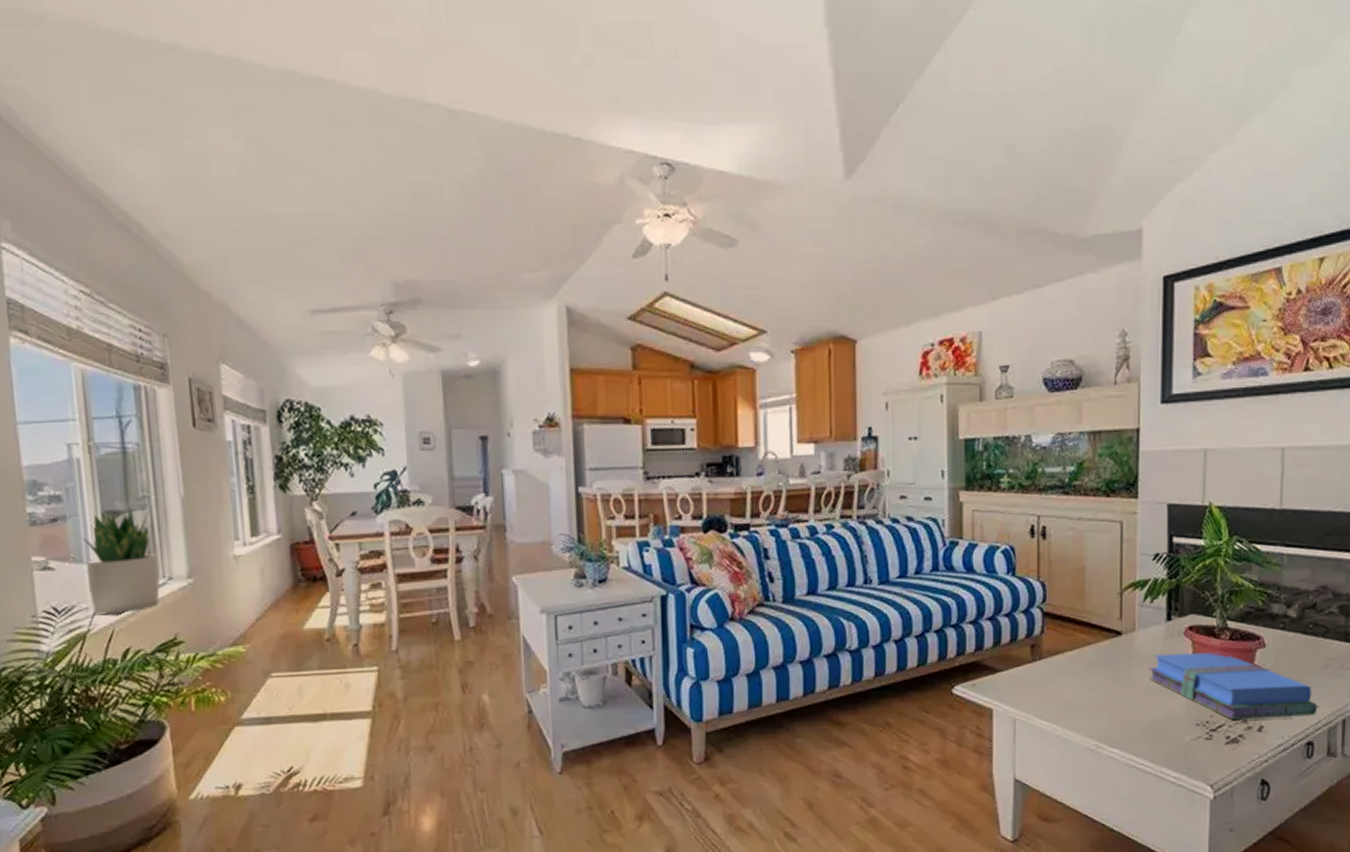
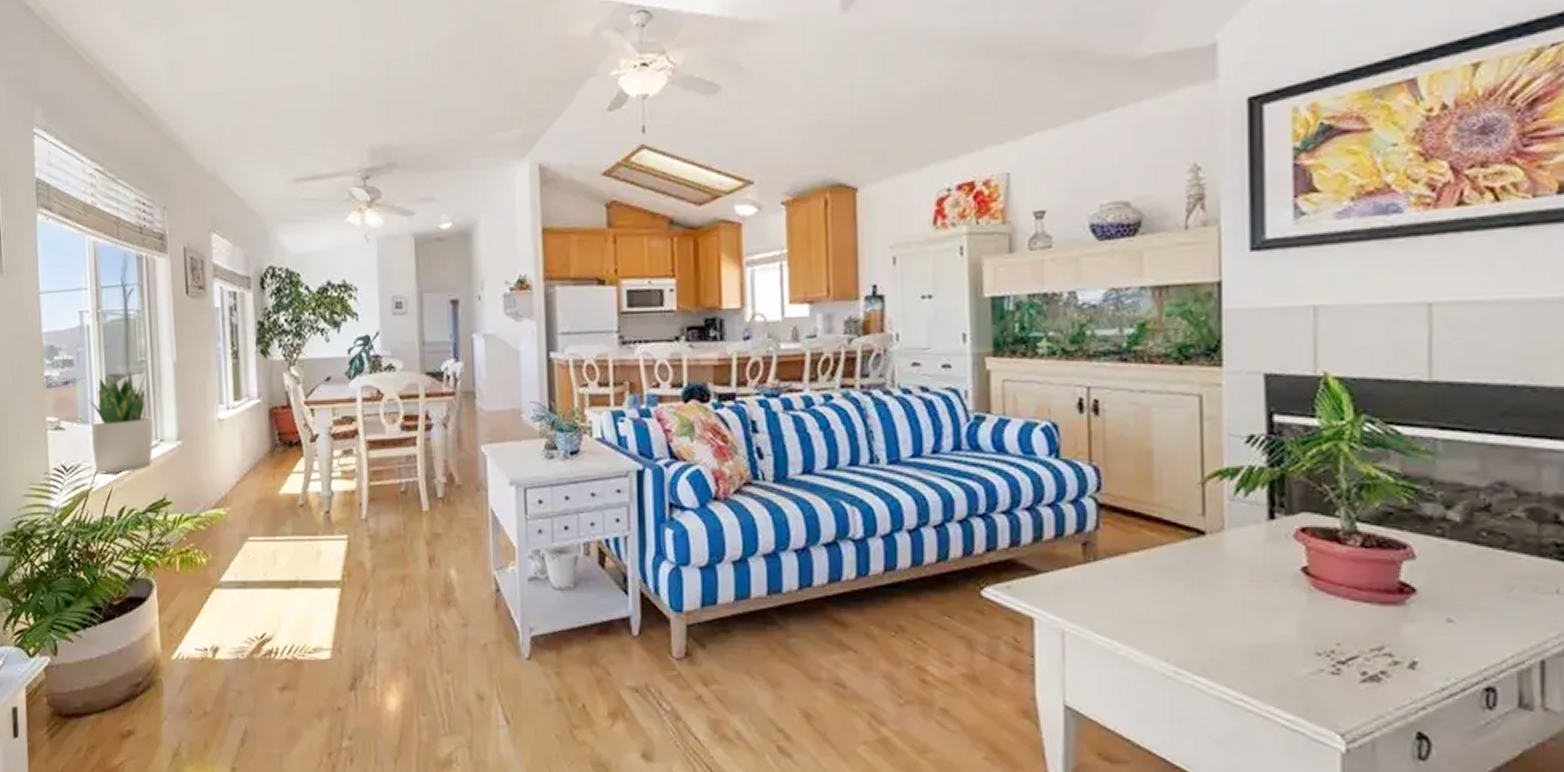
books: present [1149,652,1317,720] -> none [1246,561,1498,654]

